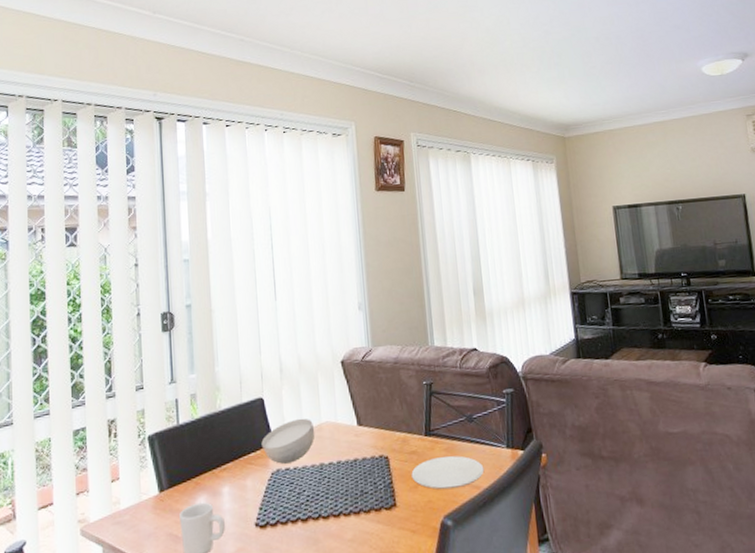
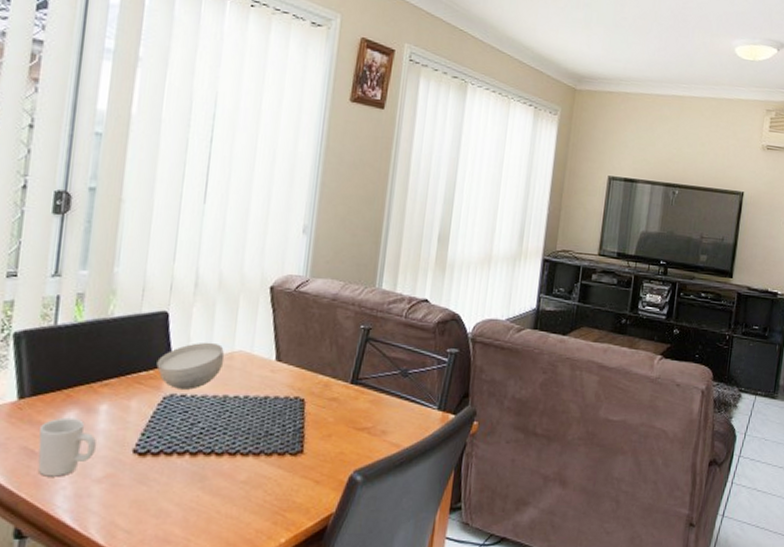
plate: present [411,455,485,490] -> none [326,408,409,444]

